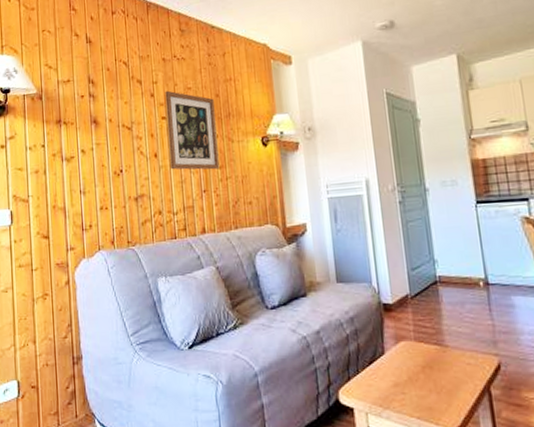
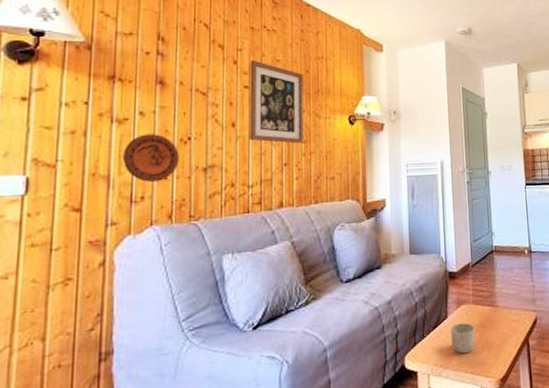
decorative plate: none [72,169,115,212] -> present [122,134,180,182]
mug: none [389,361,421,396] -> present [451,322,476,354]

